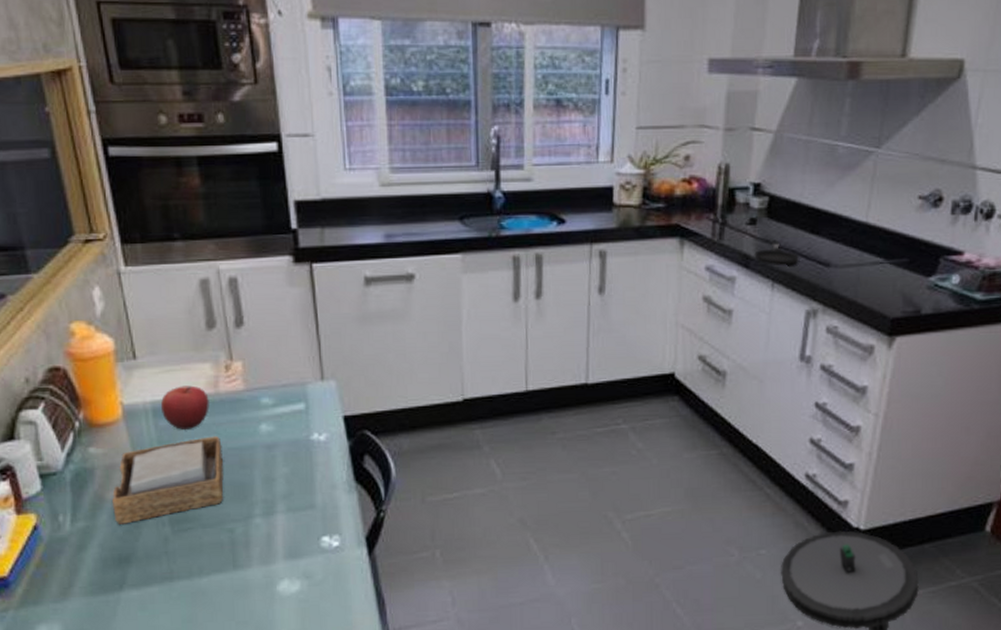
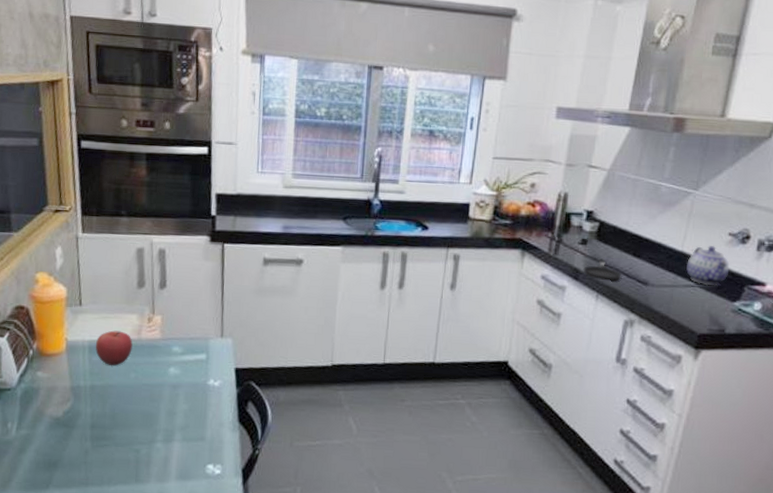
napkin holder: present [111,436,224,524] -> none [49,373,138,436]
teapot: none [873,213,922,261] -> present [686,246,730,286]

